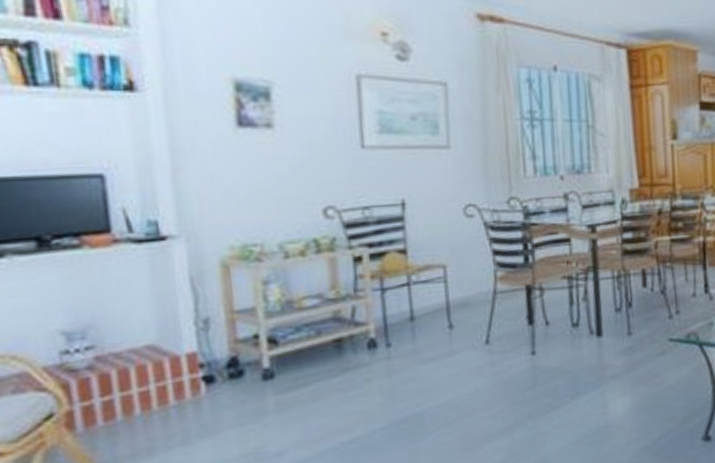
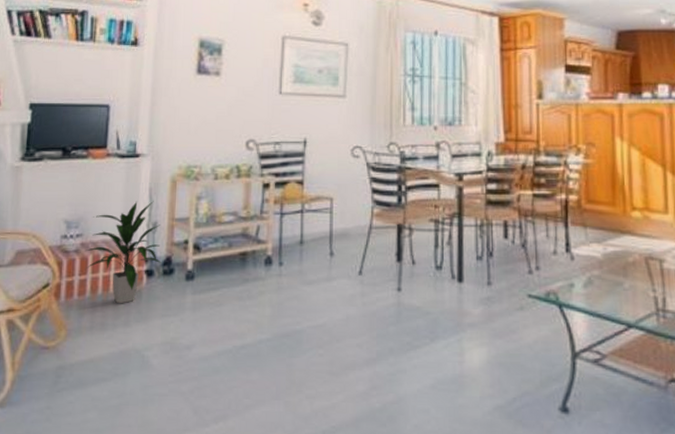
indoor plant: none [103,293,225,422] -> present [85,201,162,304]

